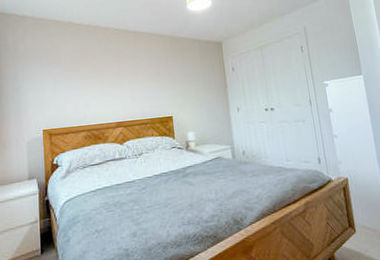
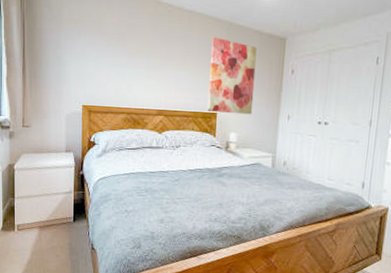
wall art: none [157,49,205,116] -> present [207,36,257,115]

